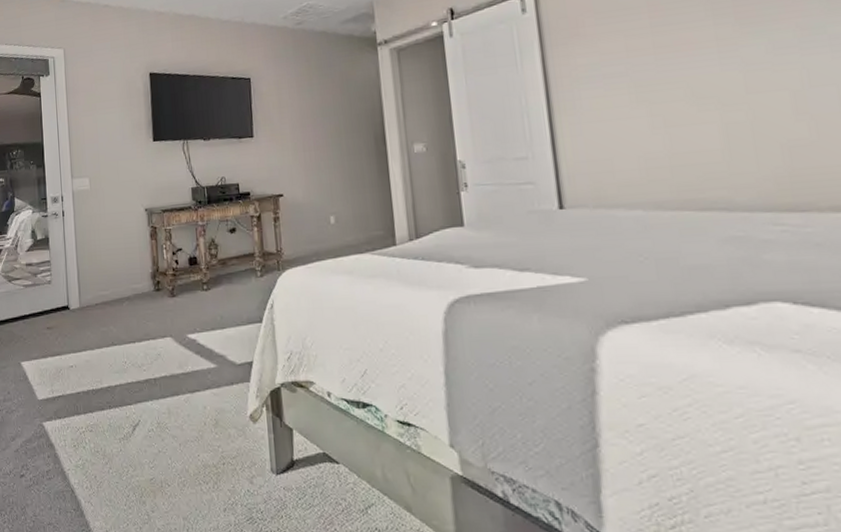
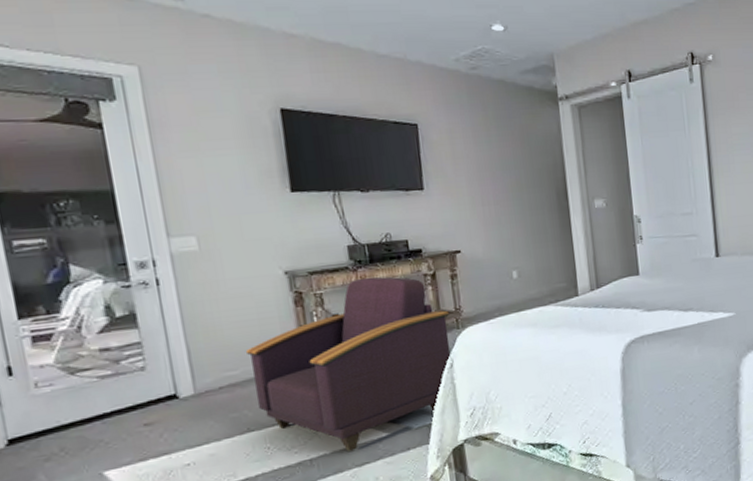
armchair: none [114,216,272,376] -> present [245,276,452,451]

